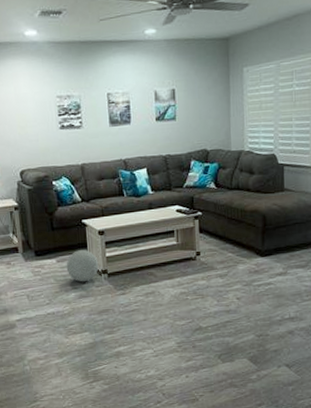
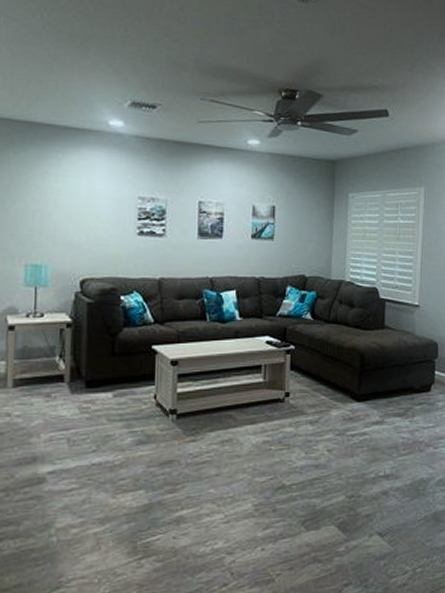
decorative ball: present [66,250,99,282] -> none [124,383,167,424]

